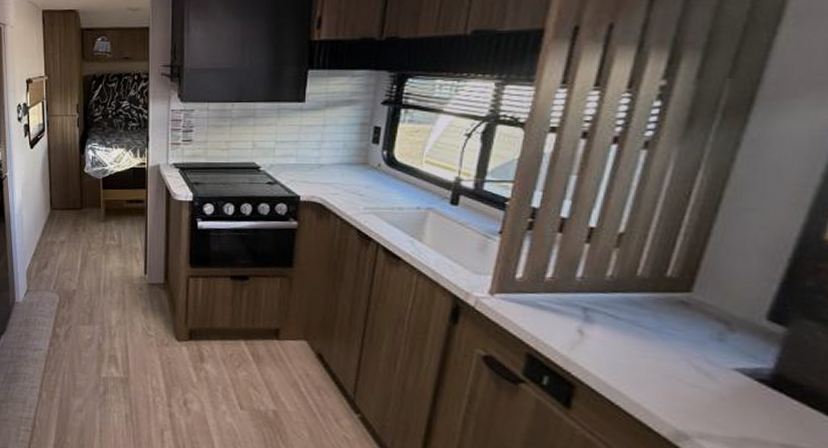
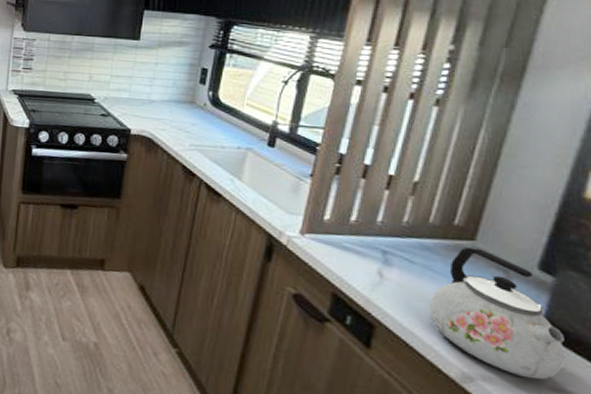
kettle: none [637,299,797,436] -> present [429,247,564,380]

